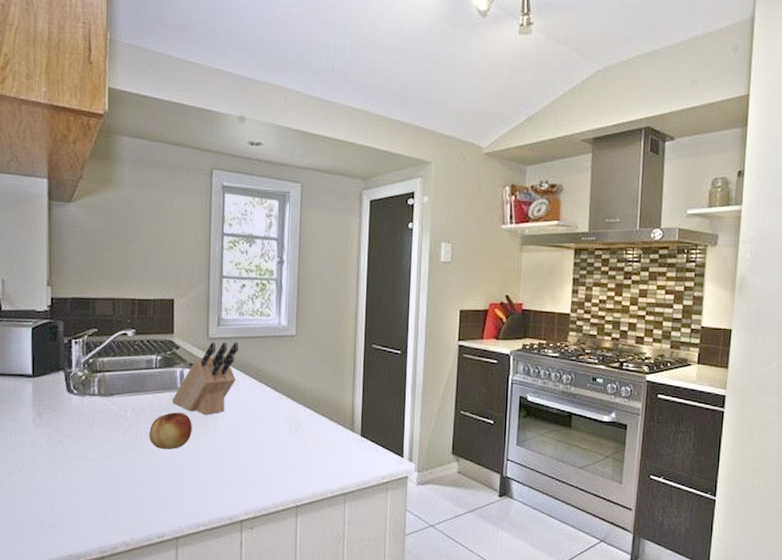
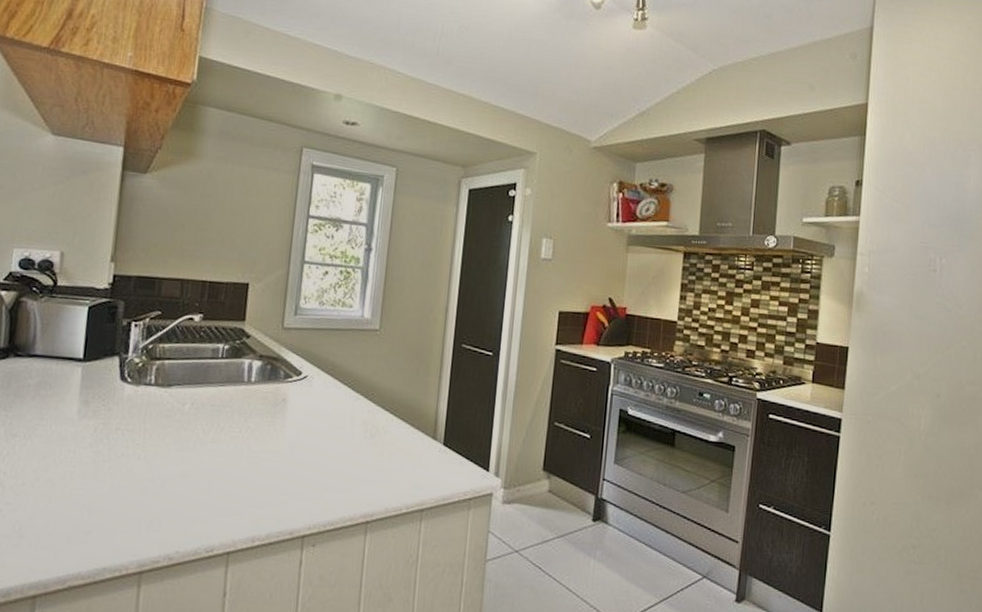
fruit: present [149,412,192,449] -> none [207,408,257,451]
knife block: present [171,342,239,415] -> none [236,332,316,413]

